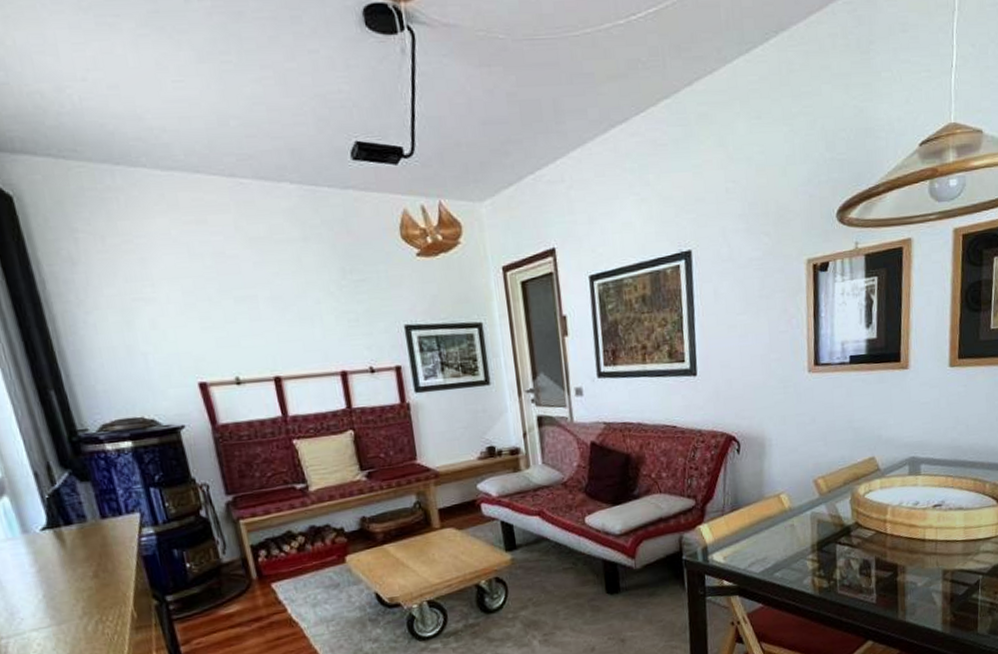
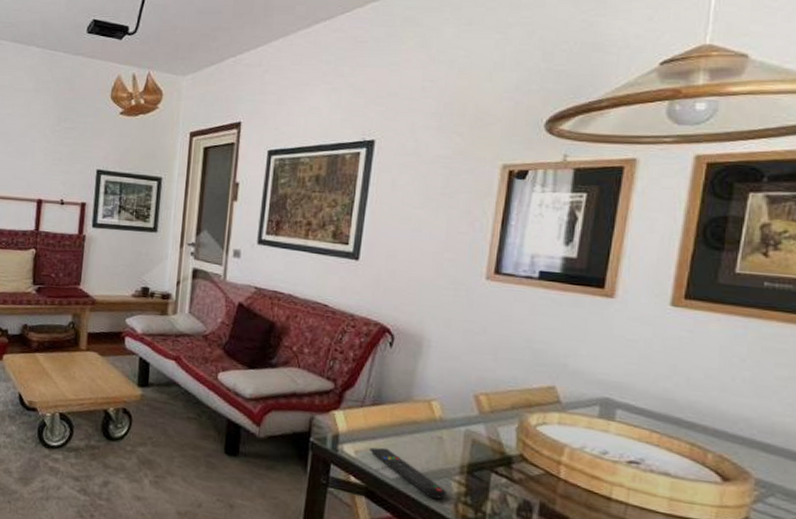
remote control: none [736,547,804,580] -> present [370,447,447,499]

